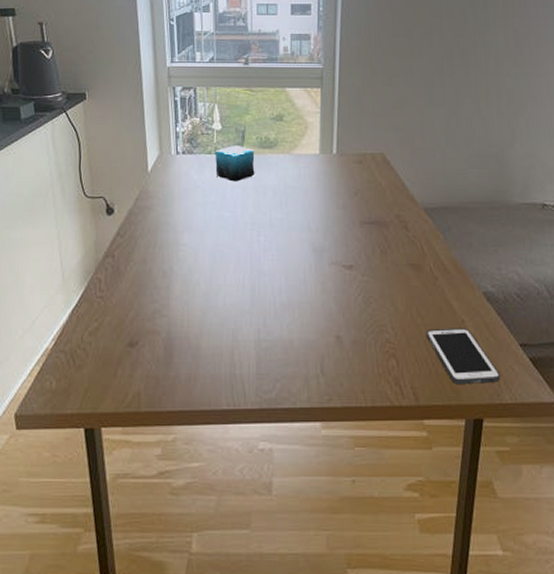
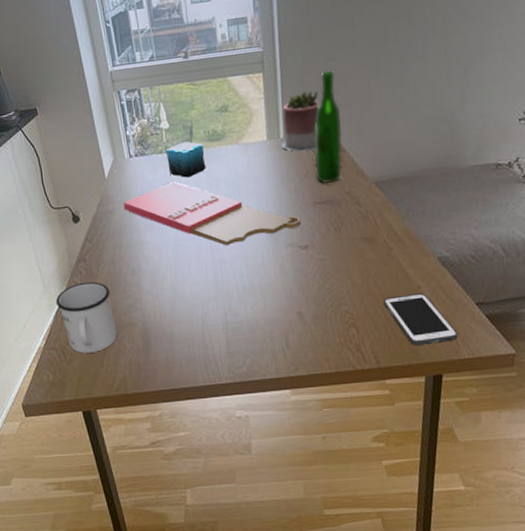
mug: none [73,280,137,360] -> present [55,281,117,353]
cutting board: none [163,184,346,256] -> present [123,182,300,245]
succulent planter: none [334,112,375,169] -> present [281,90,320,152]
wine bottle: none [365,95,395,205] -> present [314,71,343,184]

